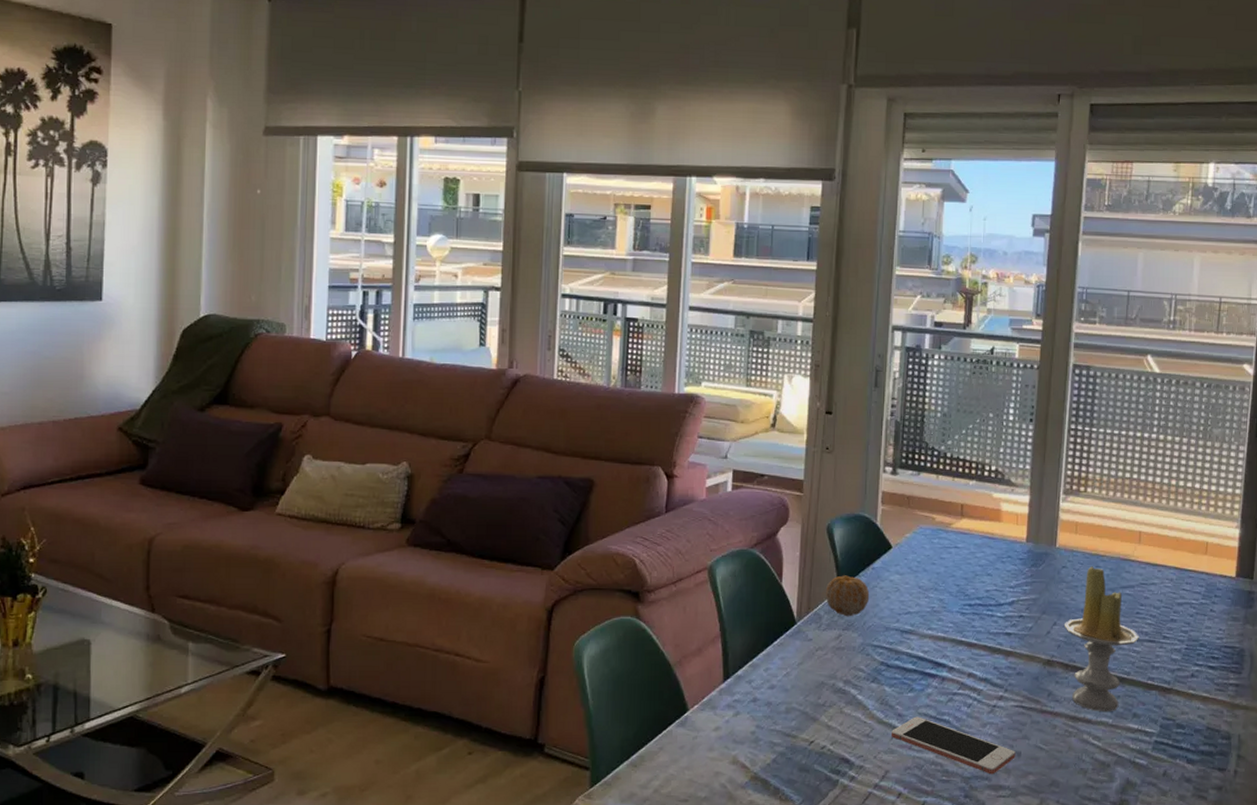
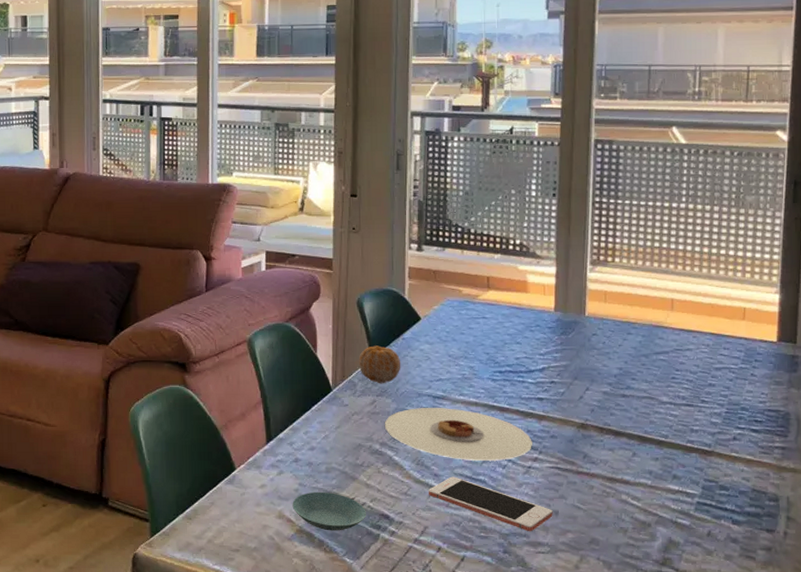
saucer: none [748,734,826,777] -> present [292,491,366,531]
plate: none [850,643,998,699] -> present [385,408,532,461]
candle: present [1063,566,1139,712] -> none [596,333,676,474]

